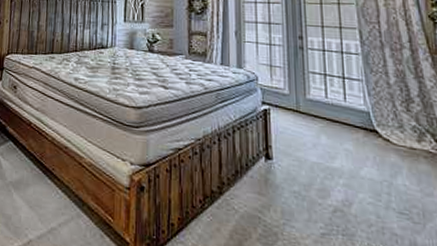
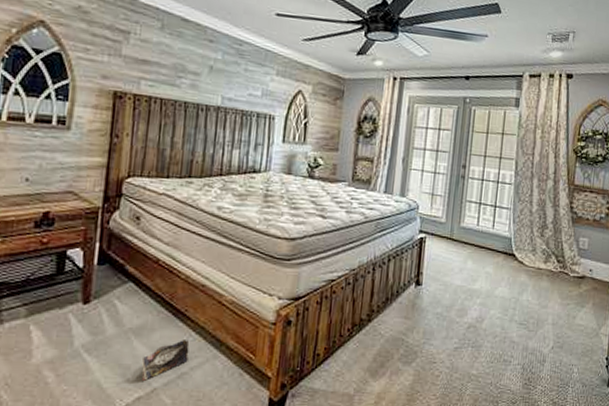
bag: none [20,195,57,232] -> present [142,338,190,381]

